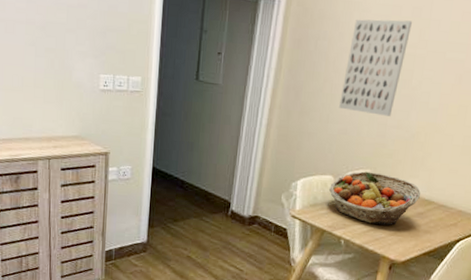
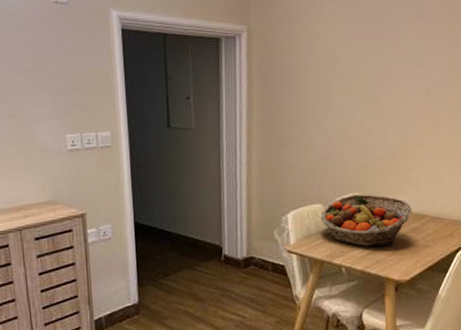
wall art: present [339,19,413,116] -> none [316,44,373,138]

